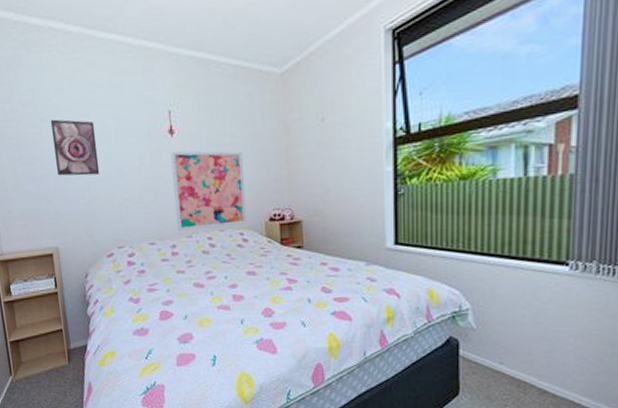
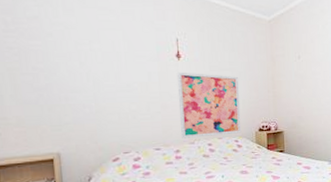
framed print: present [50,119,100,176] -> none [57,35,109,88]

